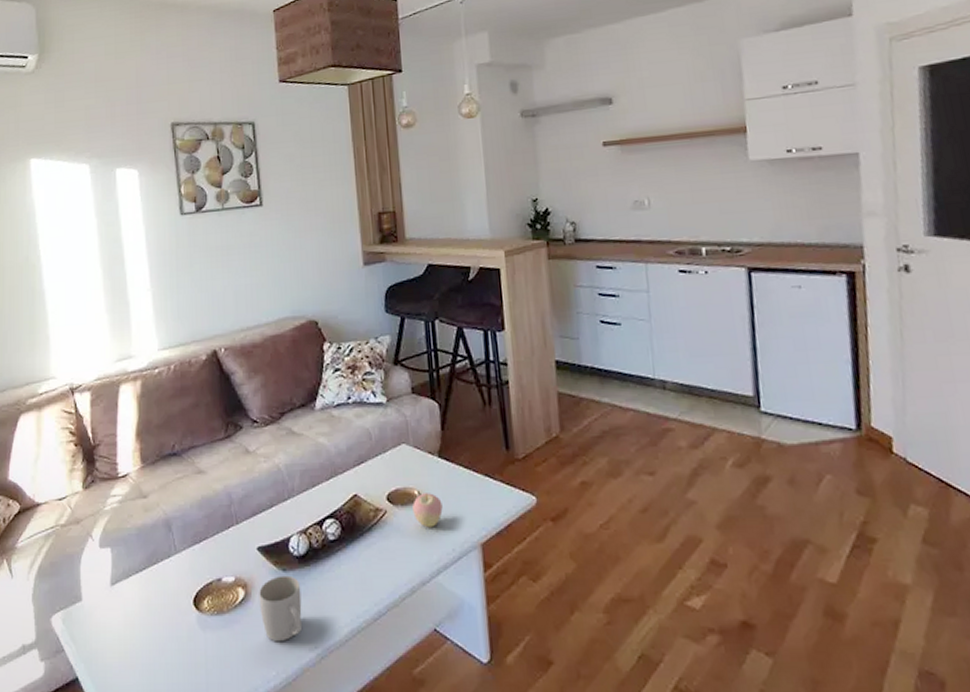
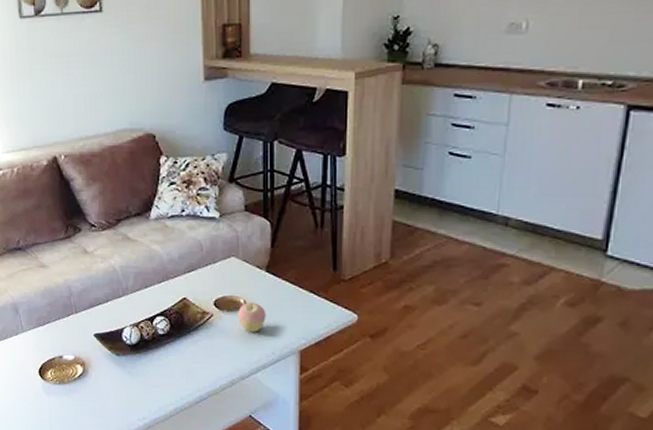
mug: present [259,575,303,642] -> none [95,359,133,411]

